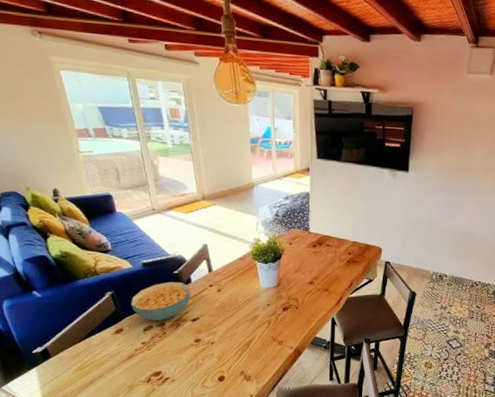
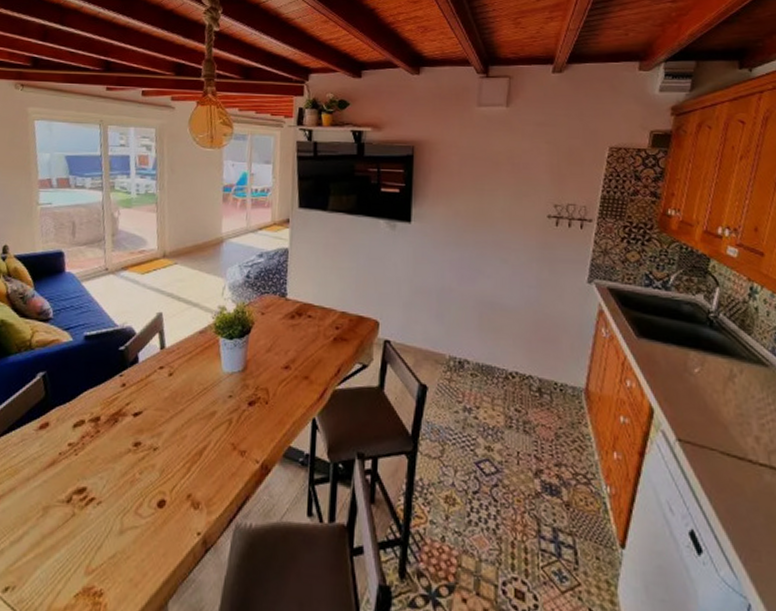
cereal bowl: present [131,281,190,321] -> none [63,360,136,414]

